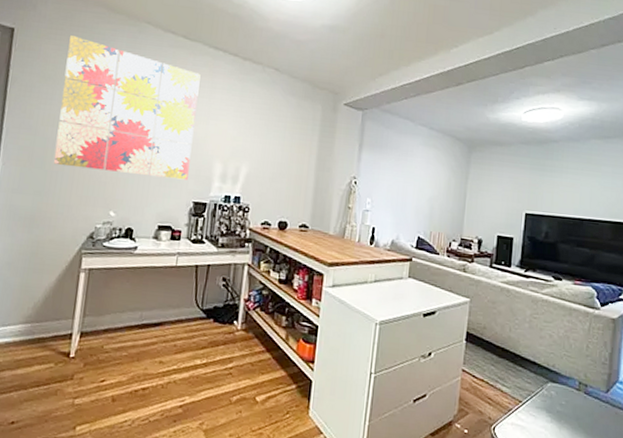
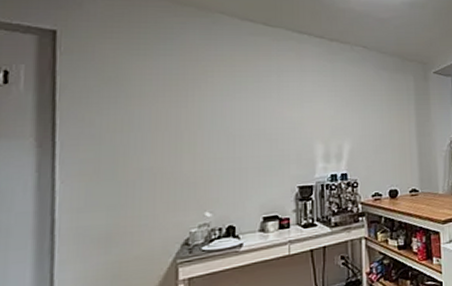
wall art: present [53,36,201,180] -> none [127,33,289,174]

